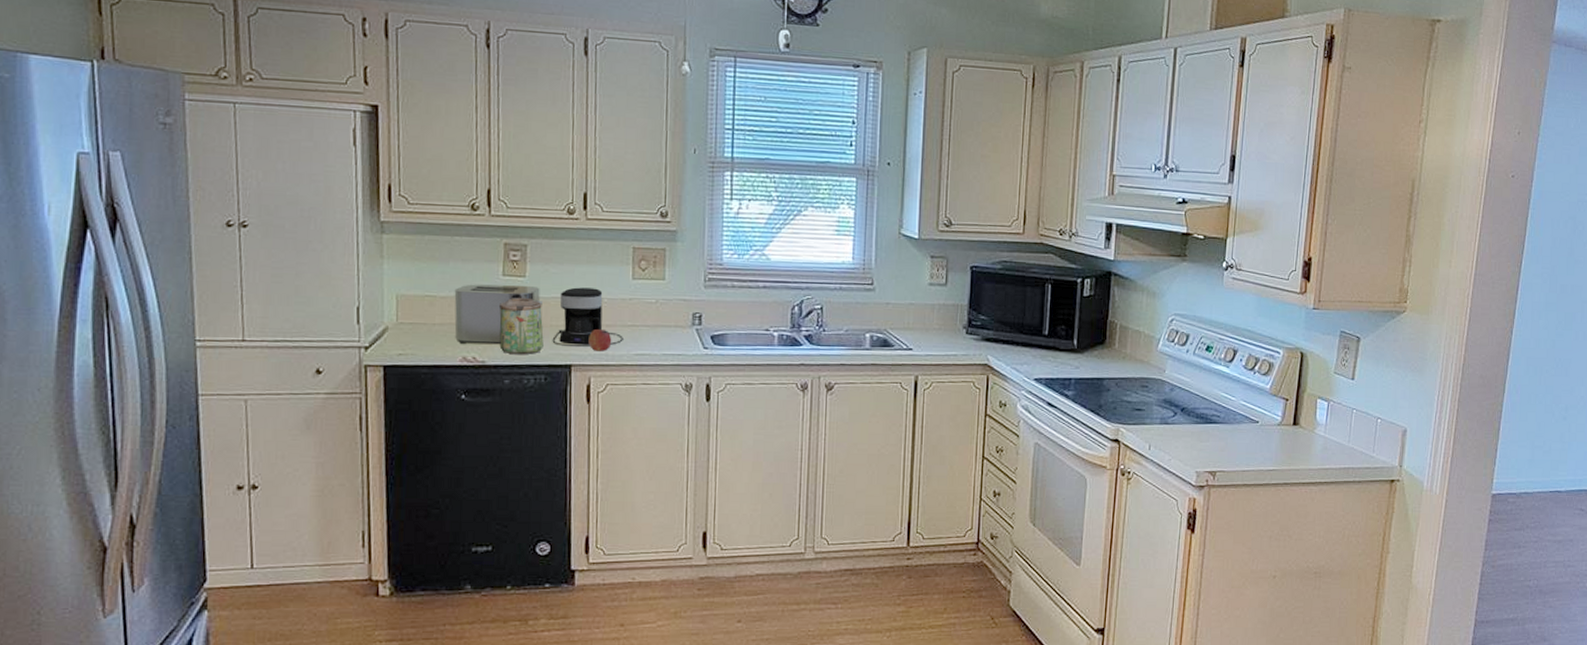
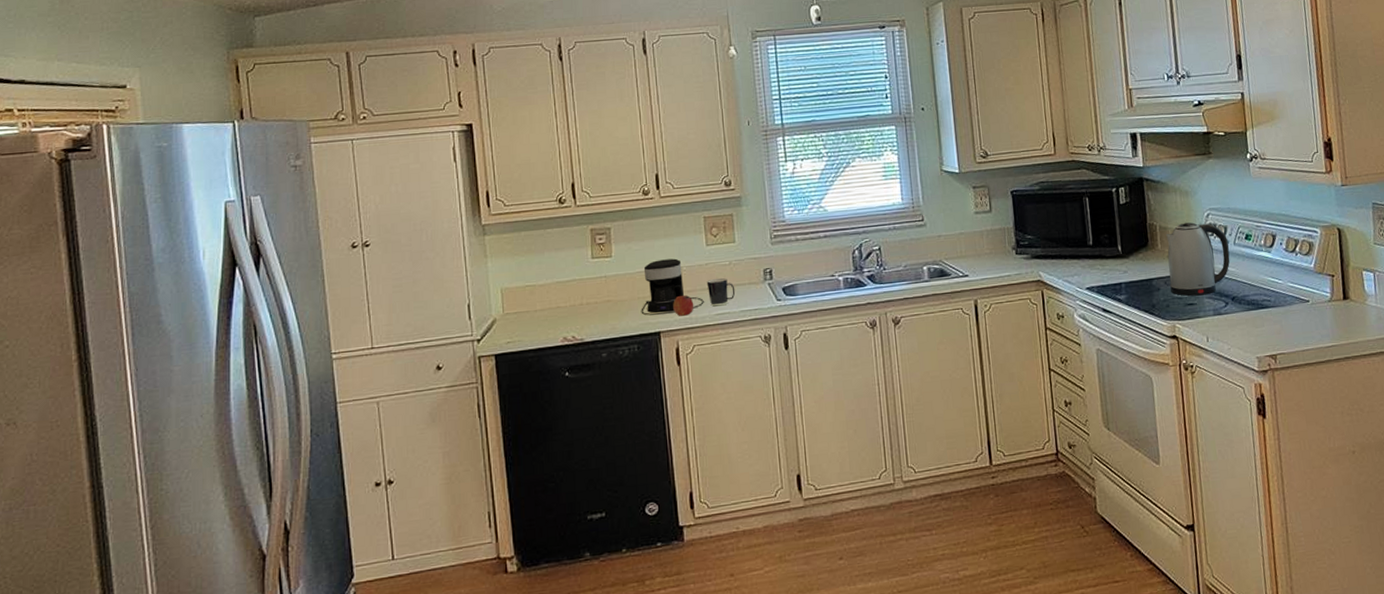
toaster: present [454,284,543,345] -> none [551,264,629,326]
canister: present [499,297,544,355] -> none [591,275,634,329]
mug: none [628,315,659,346] -> present [706,277,736,307]
kettle: none [1121,324,1189,402] -> present [1166,222,1231,296]

